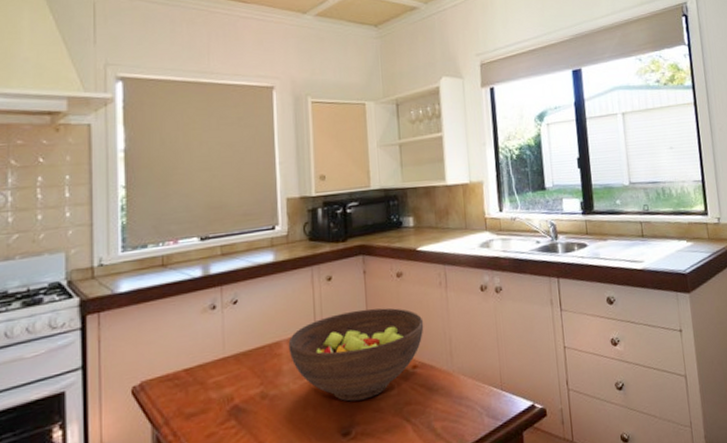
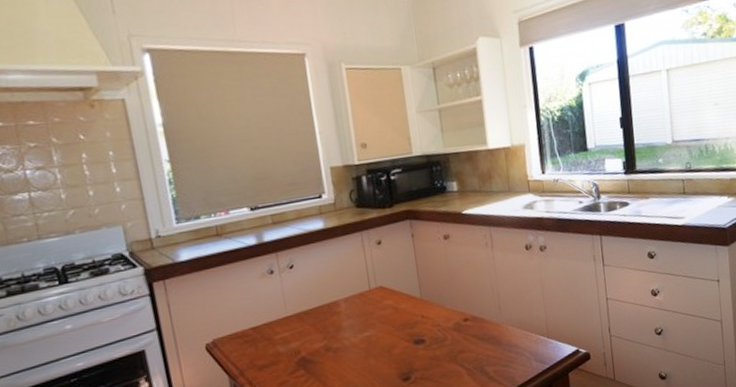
fruit bowl: present [288,307,424,402] -> none [345,268,473,352]

